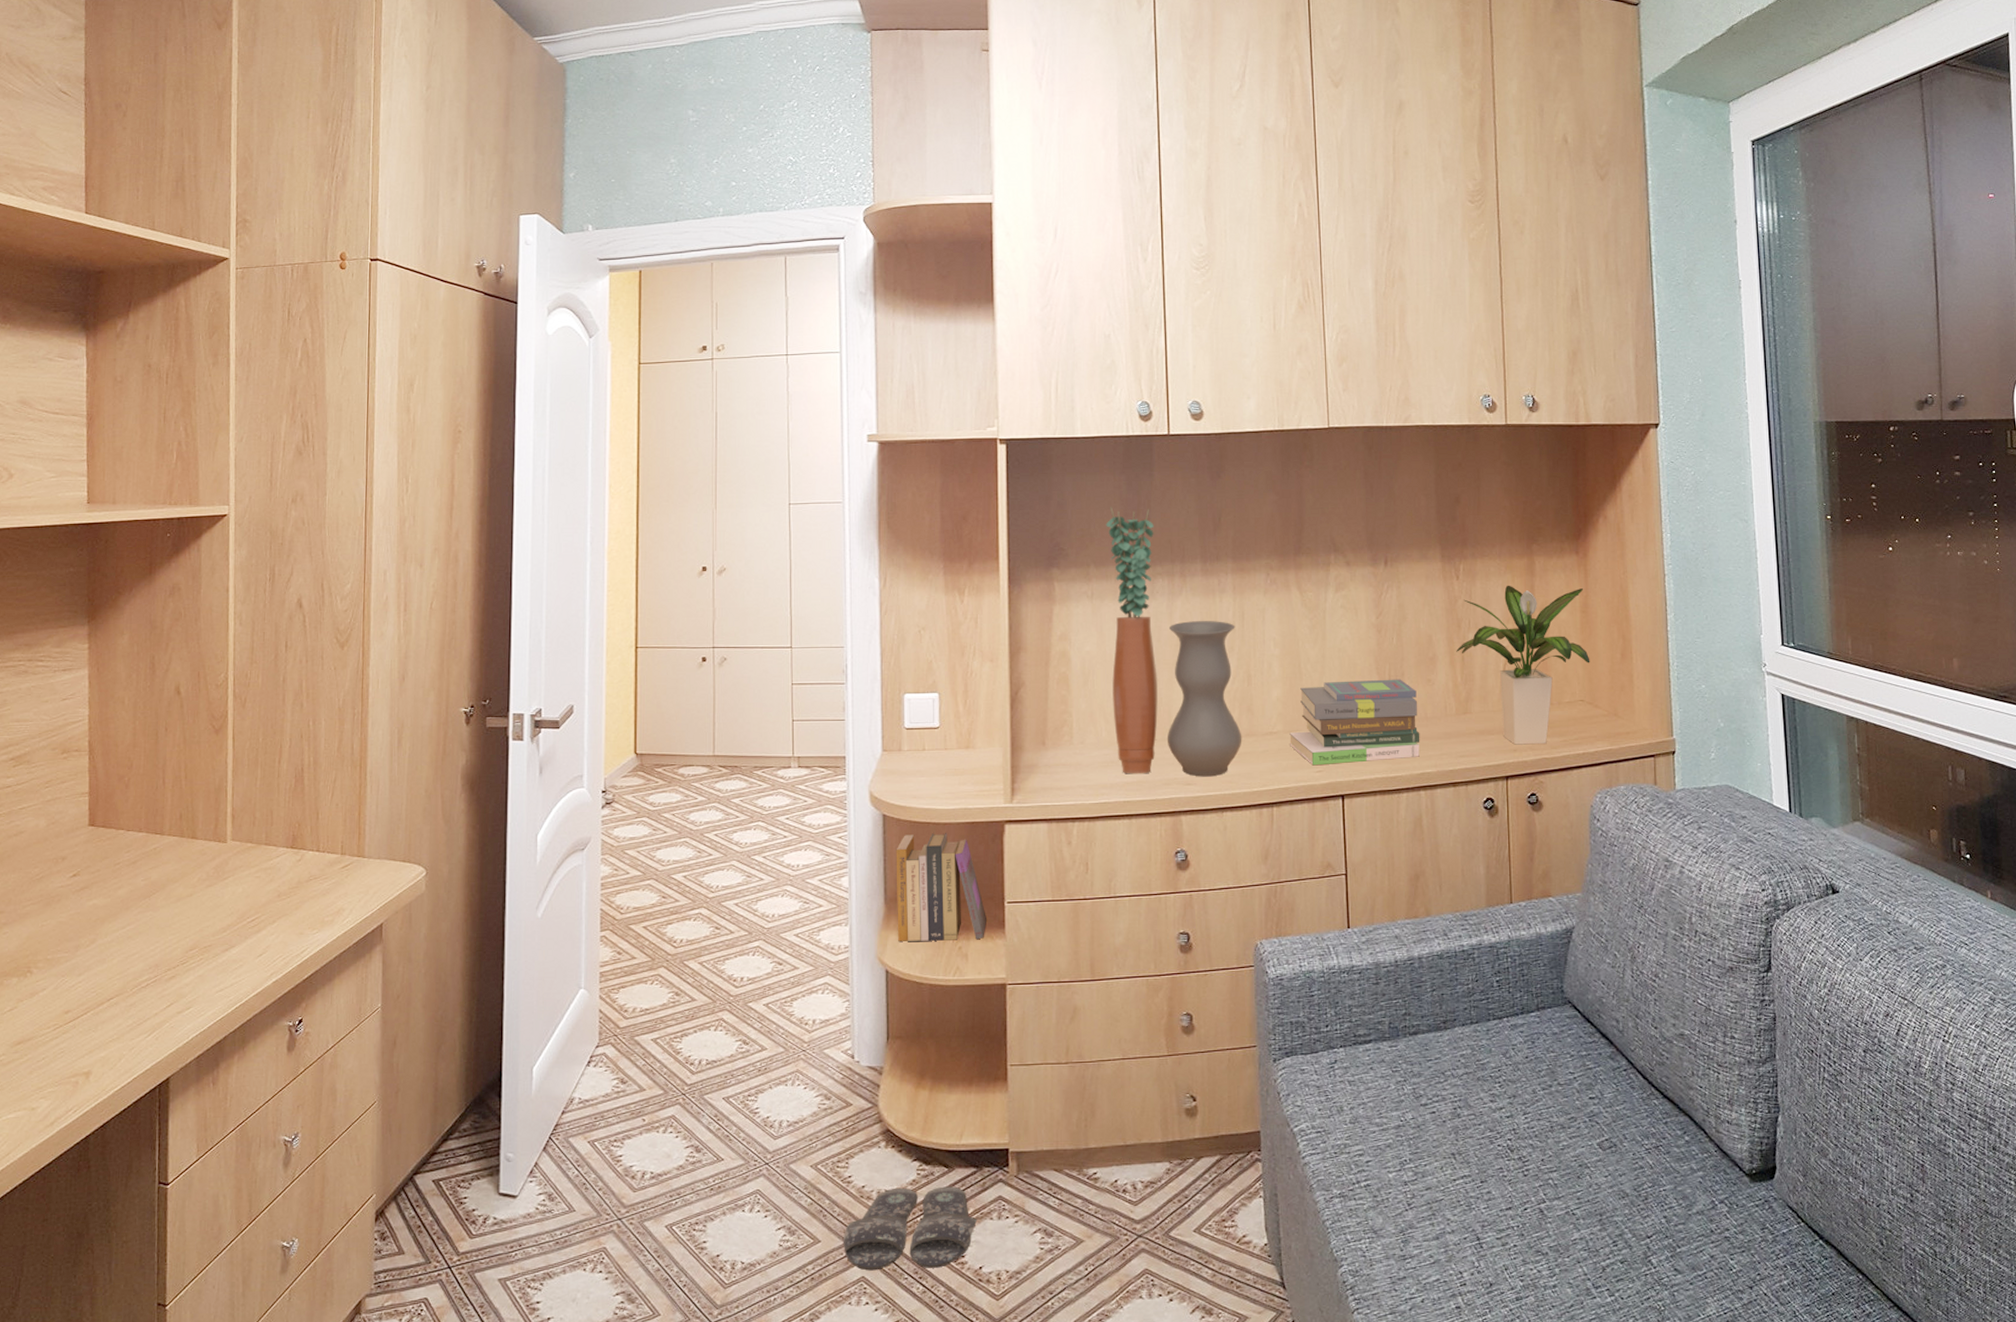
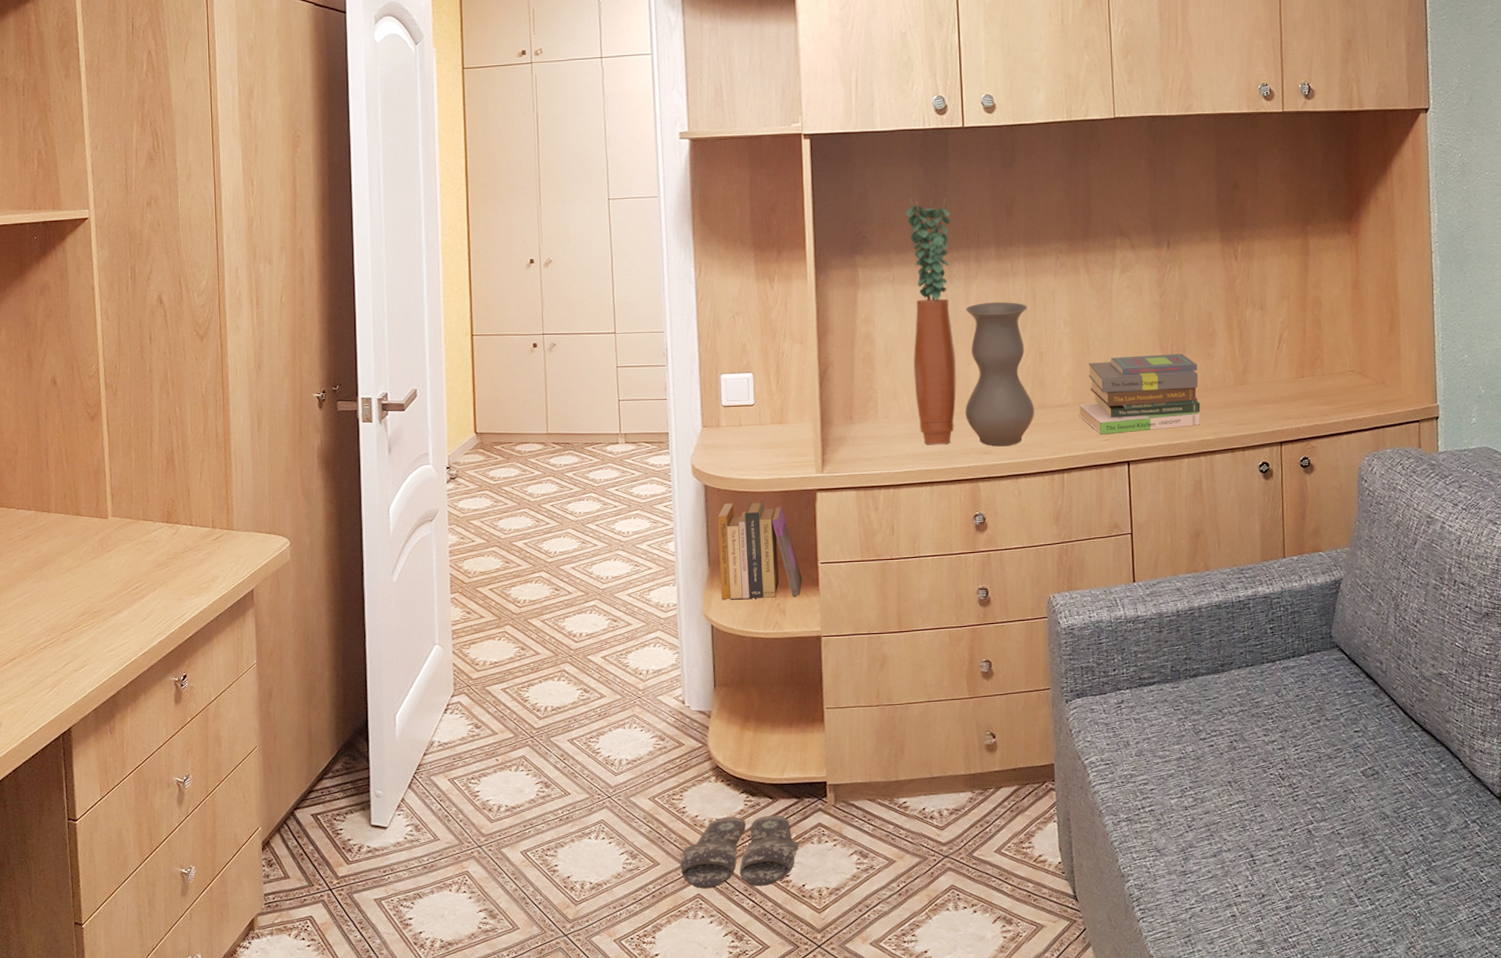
potted plant: present [1456,585,1590,745] -> none [1234,264,1360,413]

